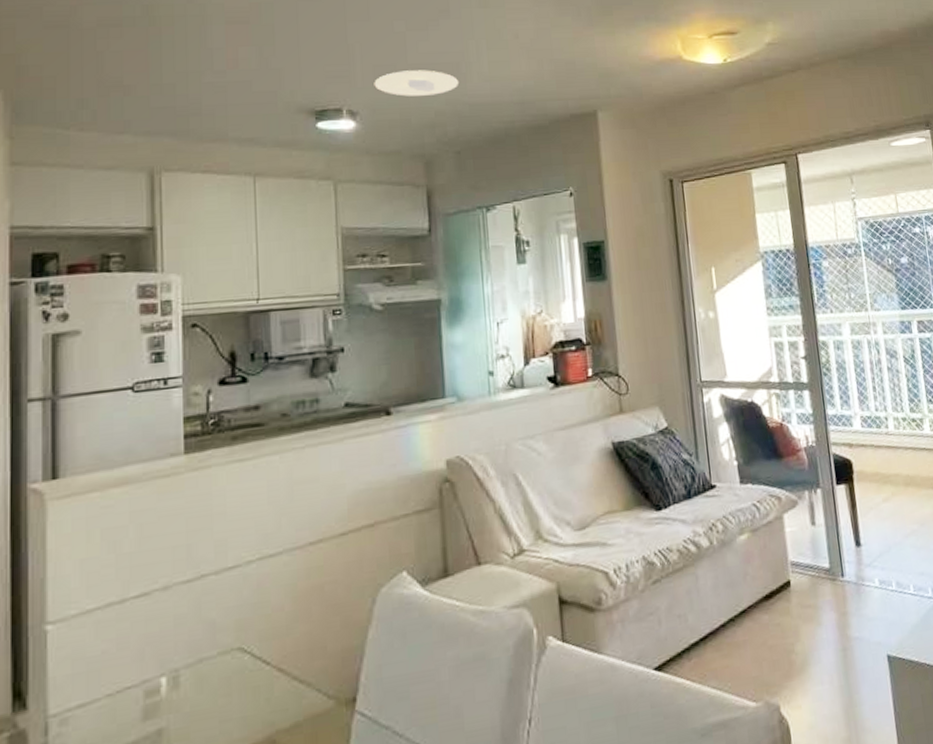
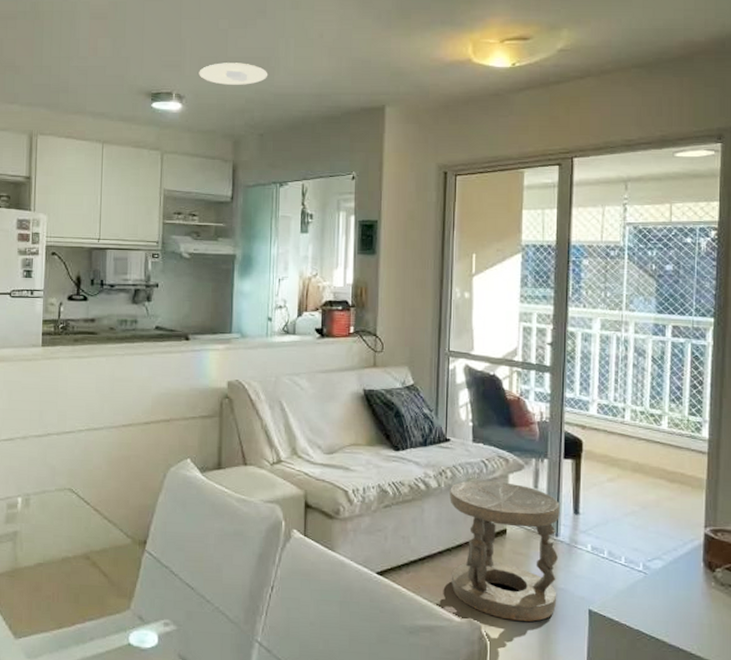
stool: none [723,524,854,691] -> present [450,480,560,622]

